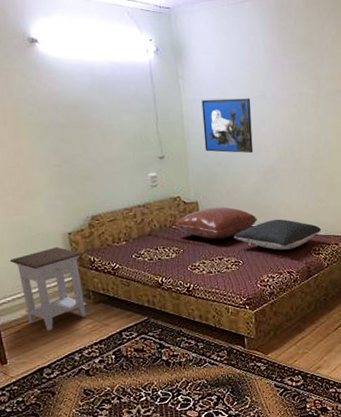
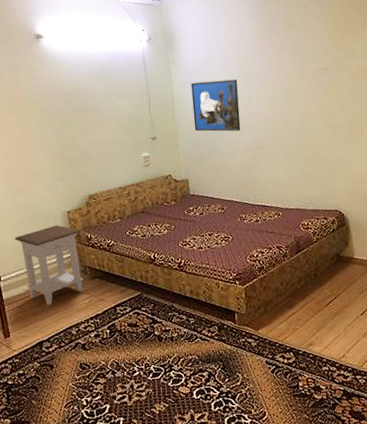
pillow: present [175,207,257,240] -> none [166,183,246,216]
pillow: present [234,219,322,250] -> none [223,194,310,225]

